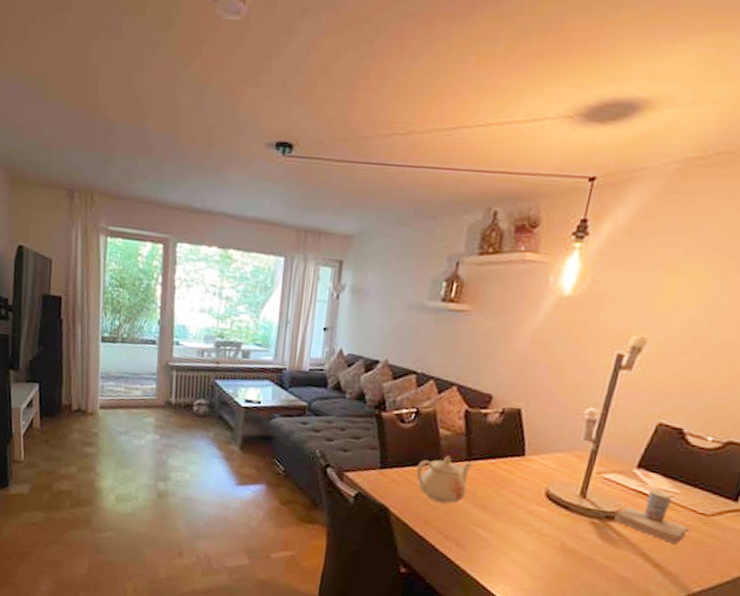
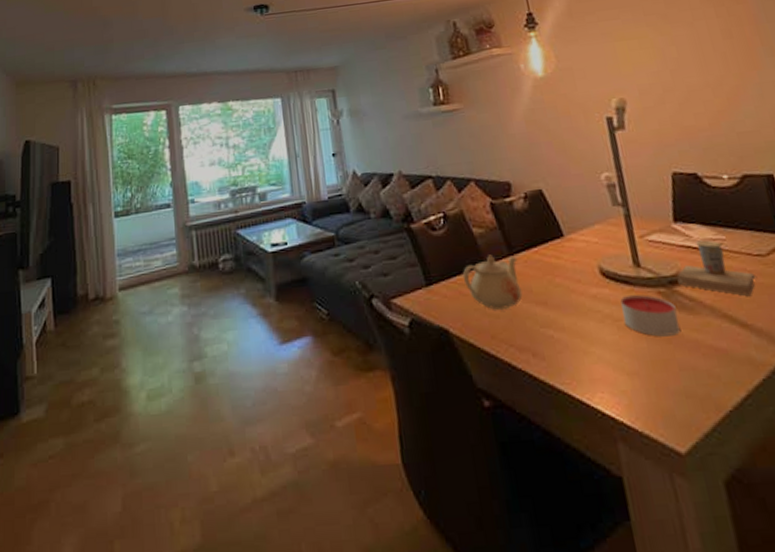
candle: none [548,518,602,559] -> present [620,294,680,337]

